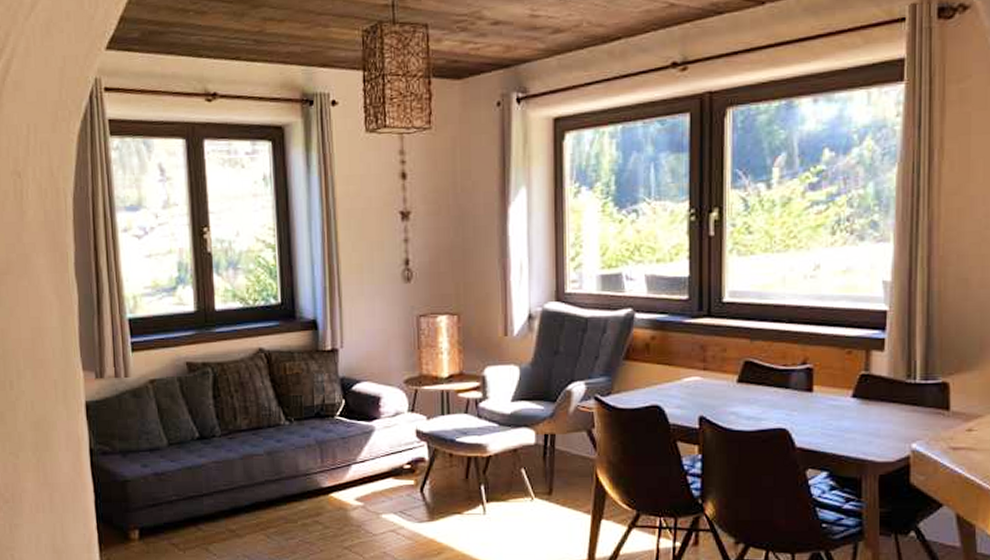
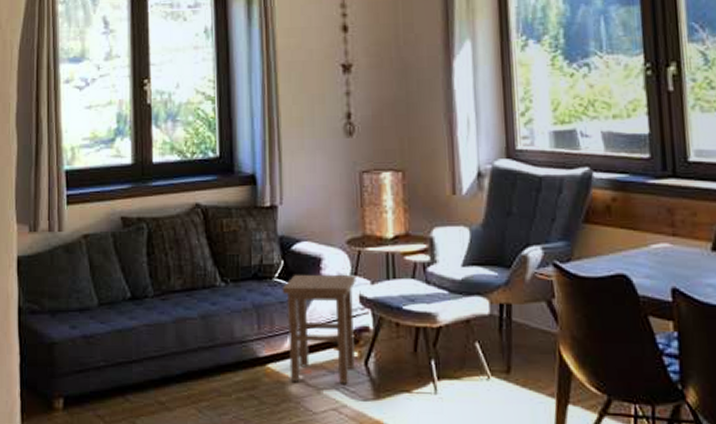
stool: none [343,412,413,509] -> present [282,275,356,384]

